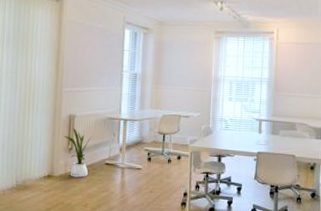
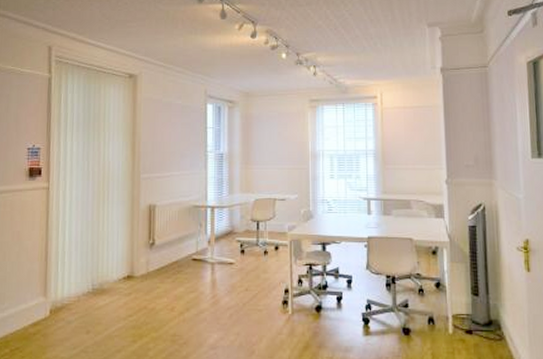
house plant: present [64,128,92,178] -> none [144,219,176,277]

